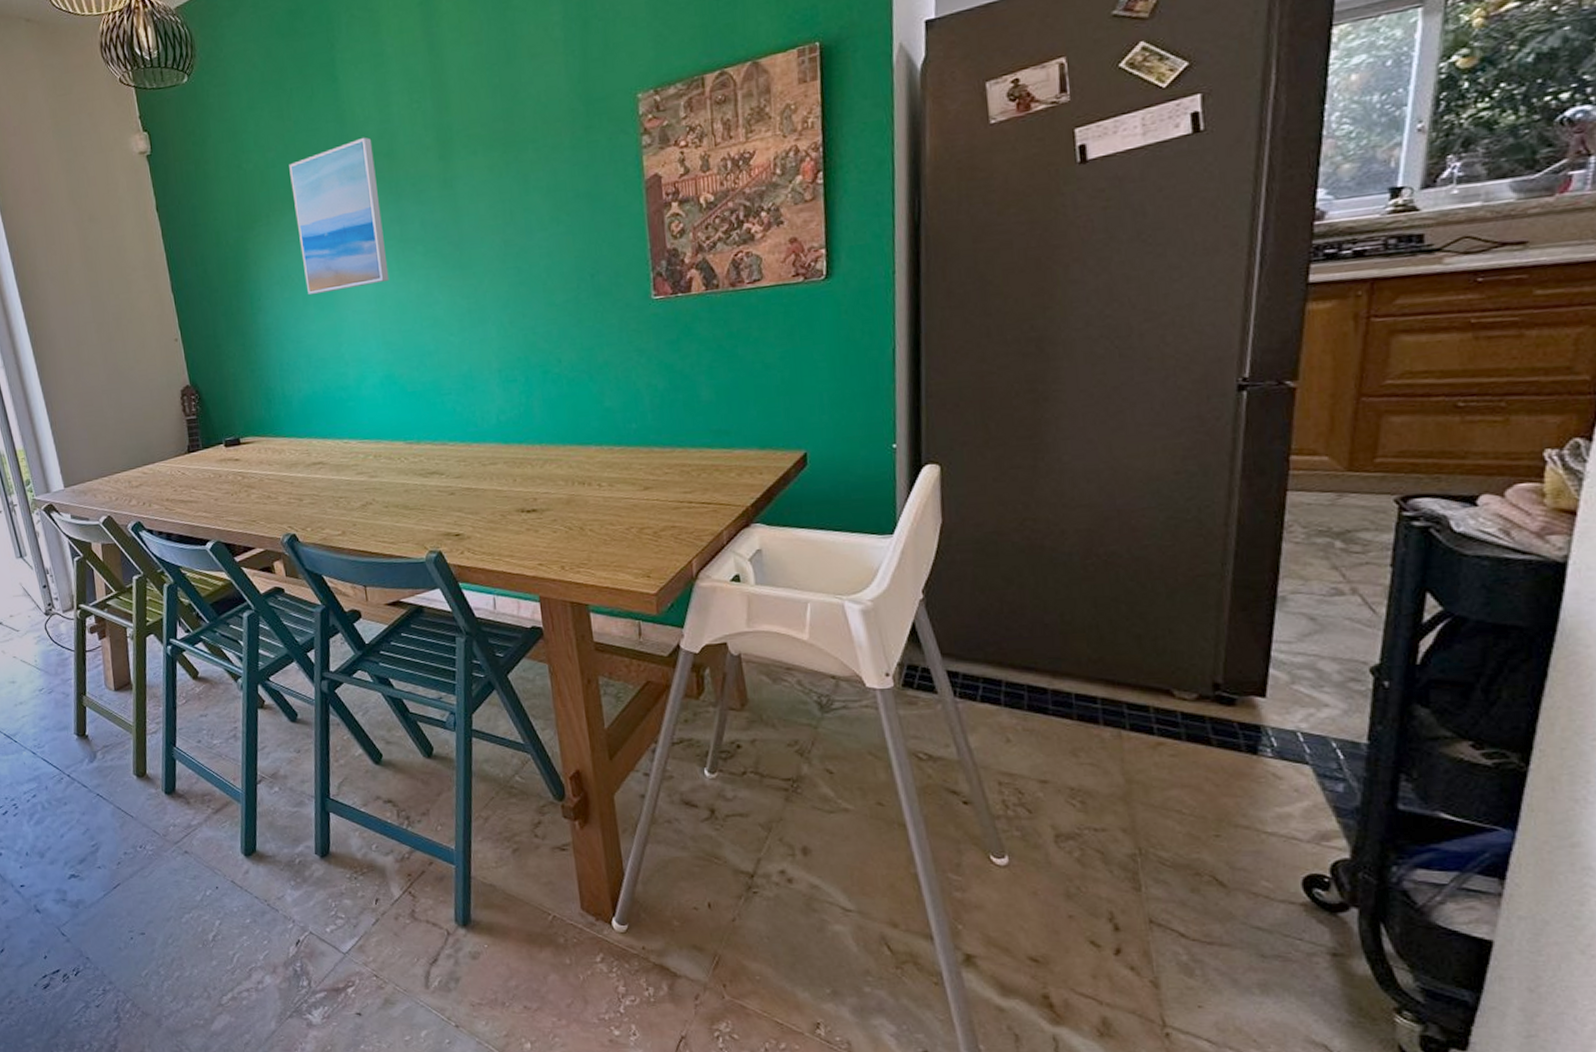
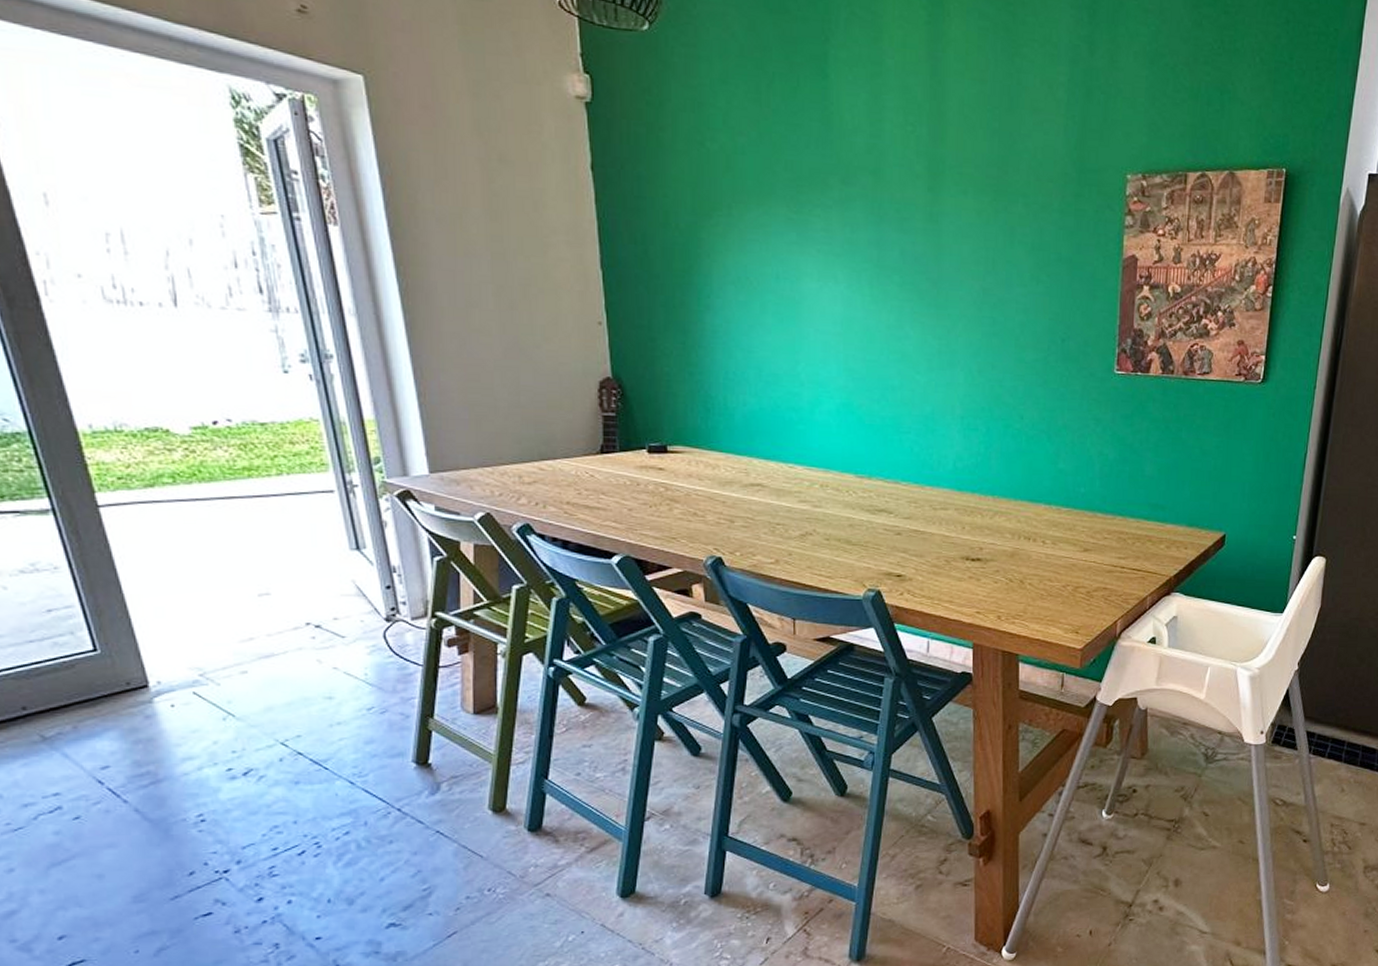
wall art: present [289,137,390,295] -> none [761,147,860,306]

